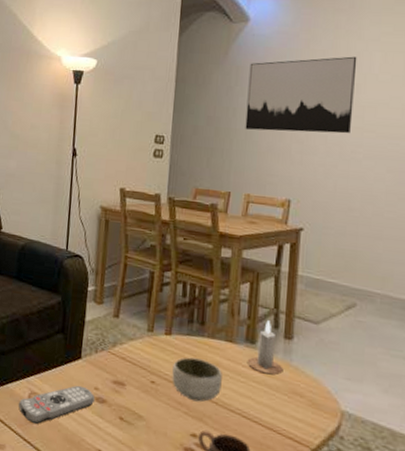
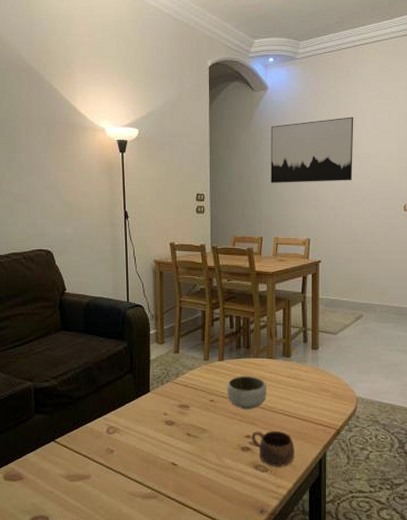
remote control: present [18,385,95,425] -> none [98,414,164,453]
candle: present [246,320,283,375] -> none [285,337,313,379]

